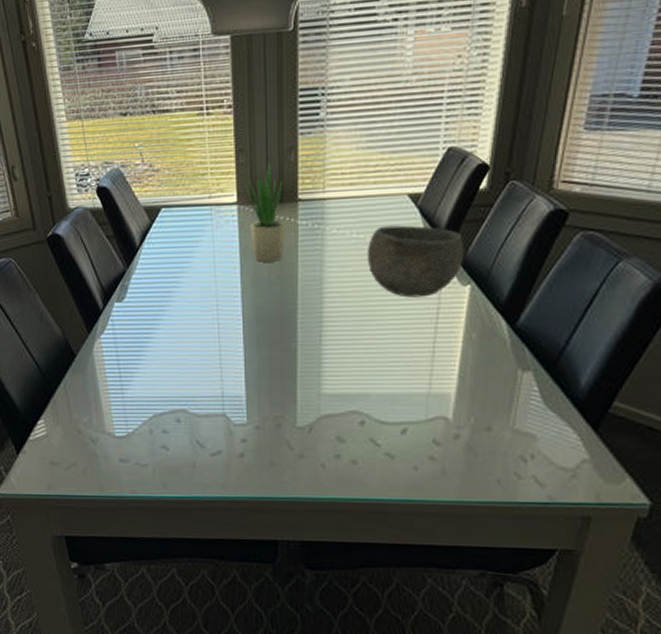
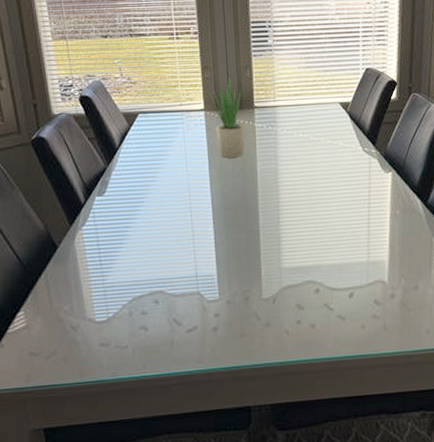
bowl: present [367,225,464,298] -> none [311,126,385,184]

